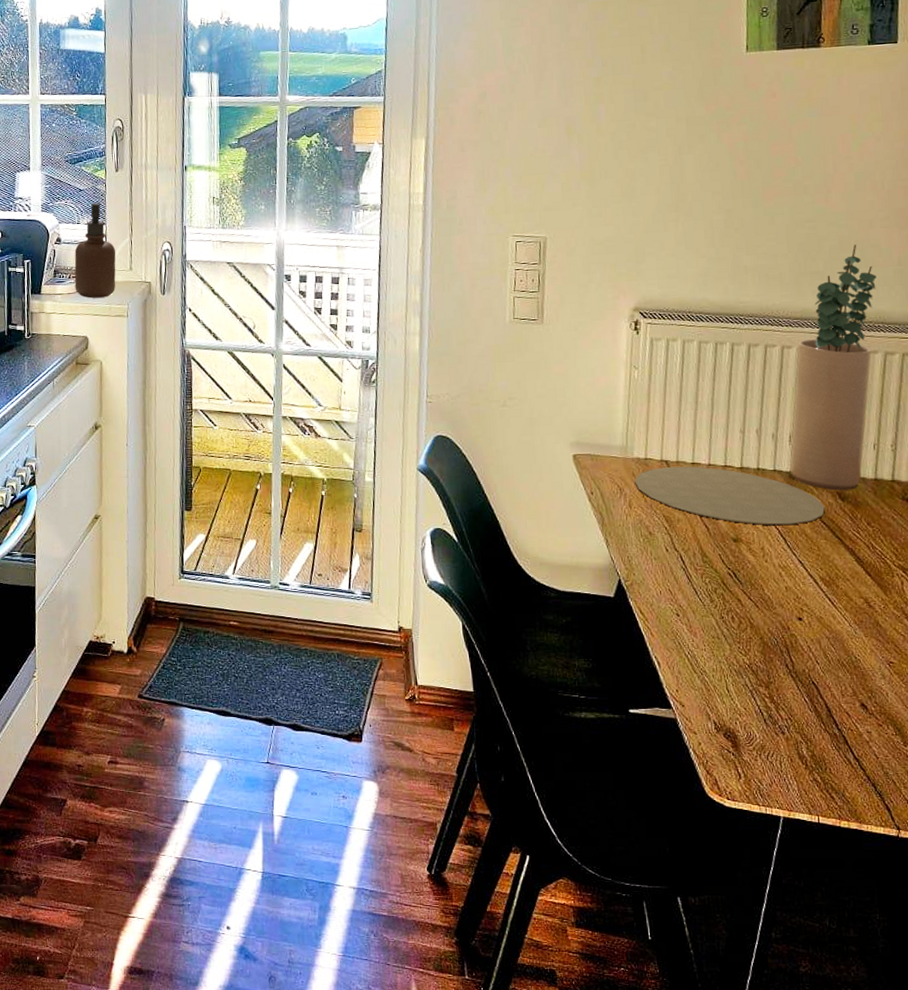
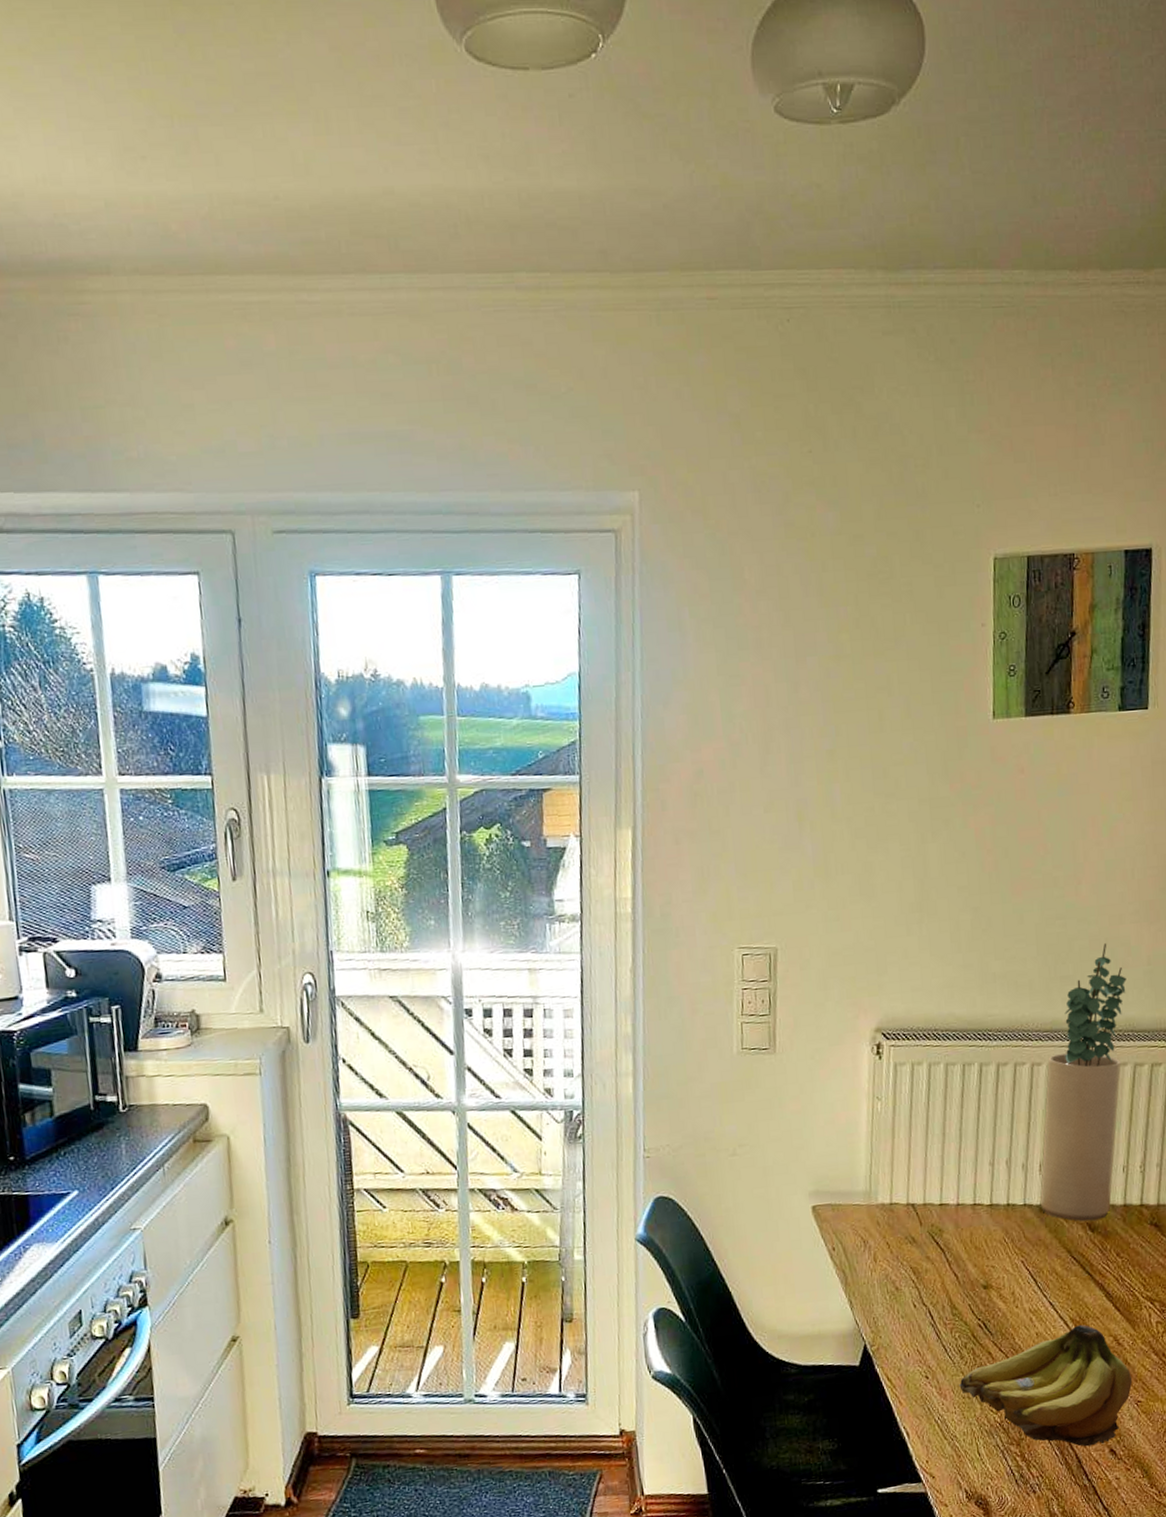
soap dispenser: present [74,203,116,298] -> none [182,924,242,1053]
placemat: present [634,466,825,526] -> none [879,1207,1075,1268]
fruit: none [709,585,885,698] -> present [959,1325,1133,1447]

